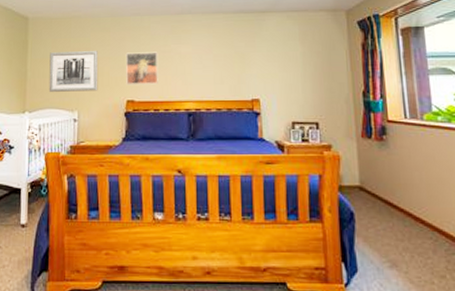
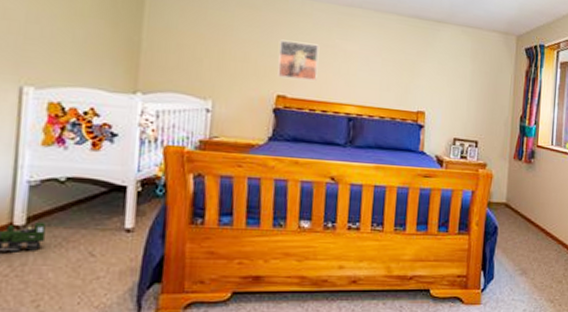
wall art: present [48,51,99,92] -> none [172,22,244,79]

